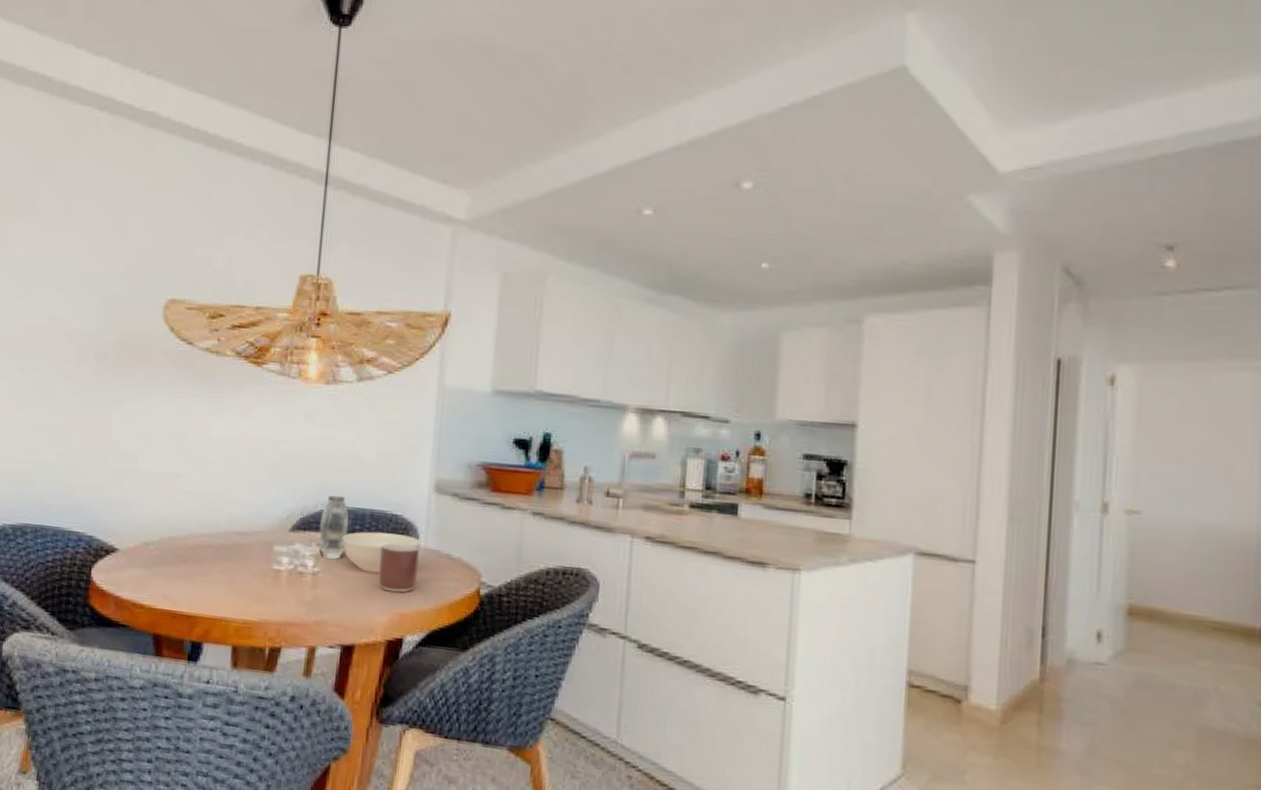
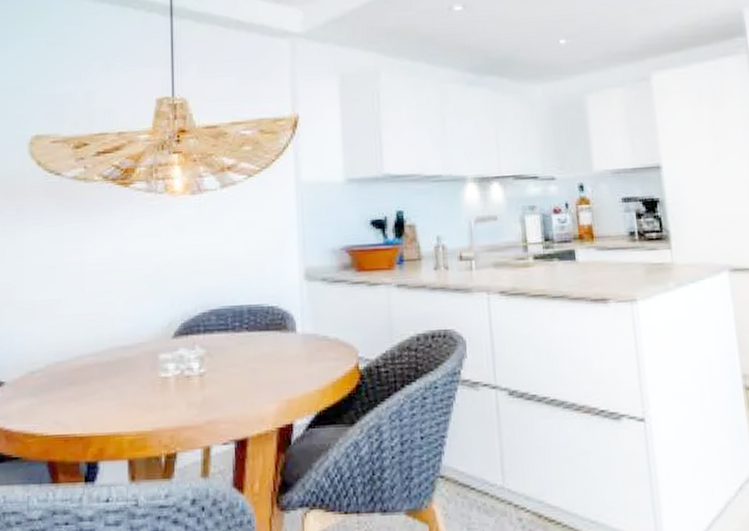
vase: present [319,495,349,560] -> none [201,297,229,359]
bowl: present [342,531,421,573] -> none [224,324,299,365]
mug: present [378,543,420,593] -> none [261,332,299,381]

